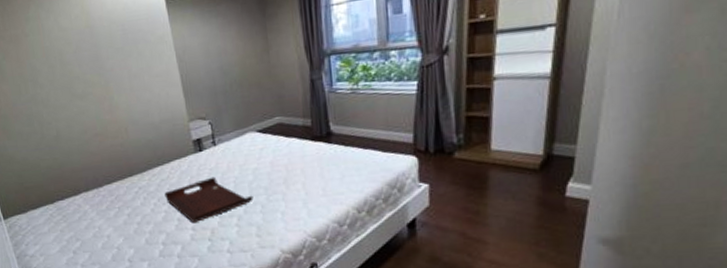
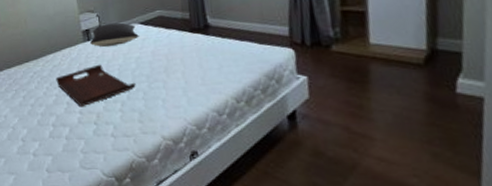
pillow: none [201,131,257,158] -> present [89,22,139,47]

